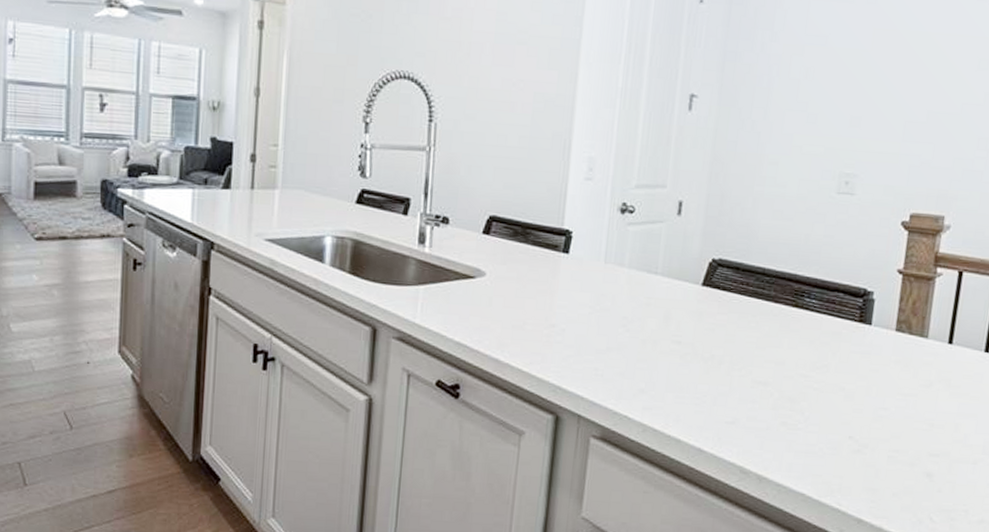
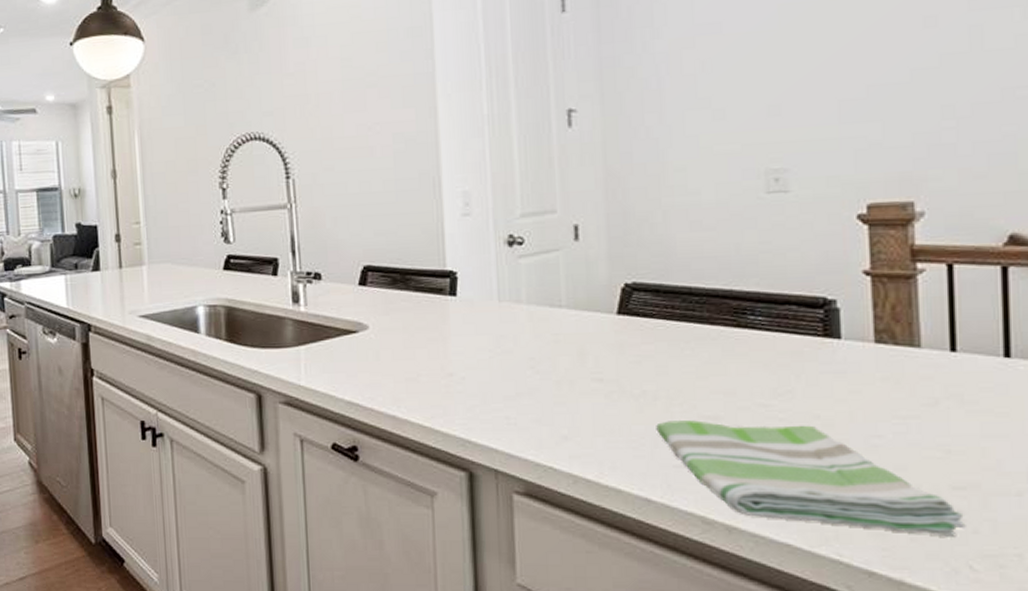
dish towel: none [717,383,934,494] -> present [656,420,964,537]

